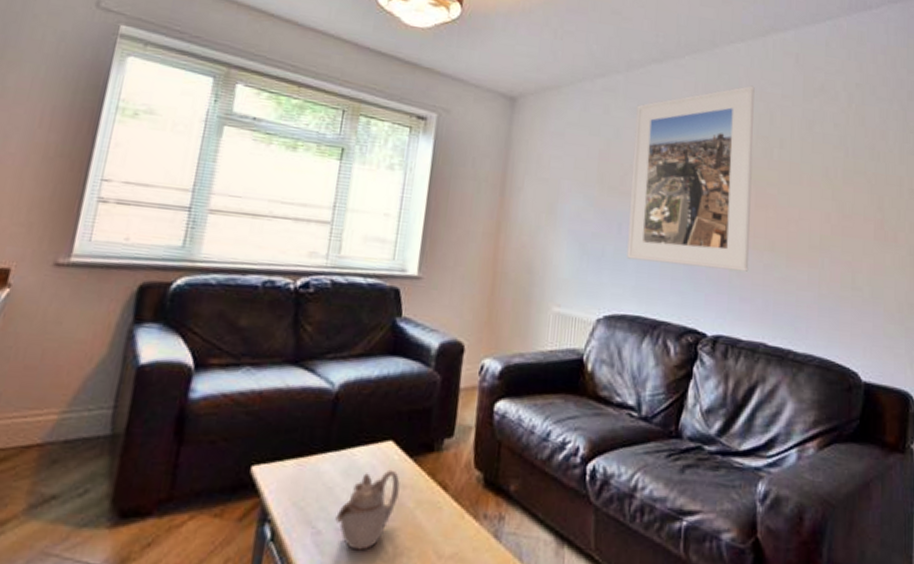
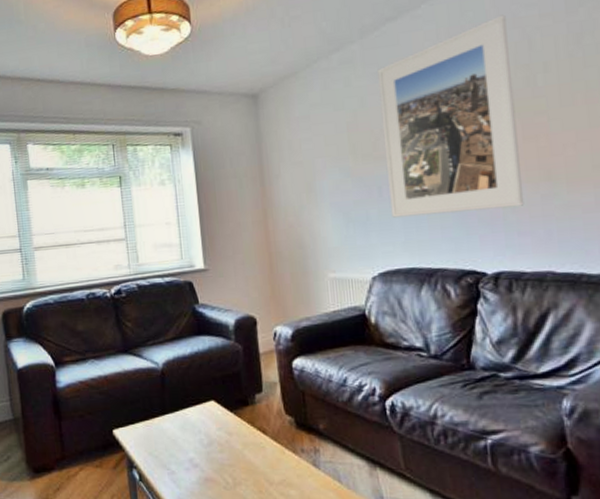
teapot: present [335,469,401,551] -> none [183,422,229,483]

